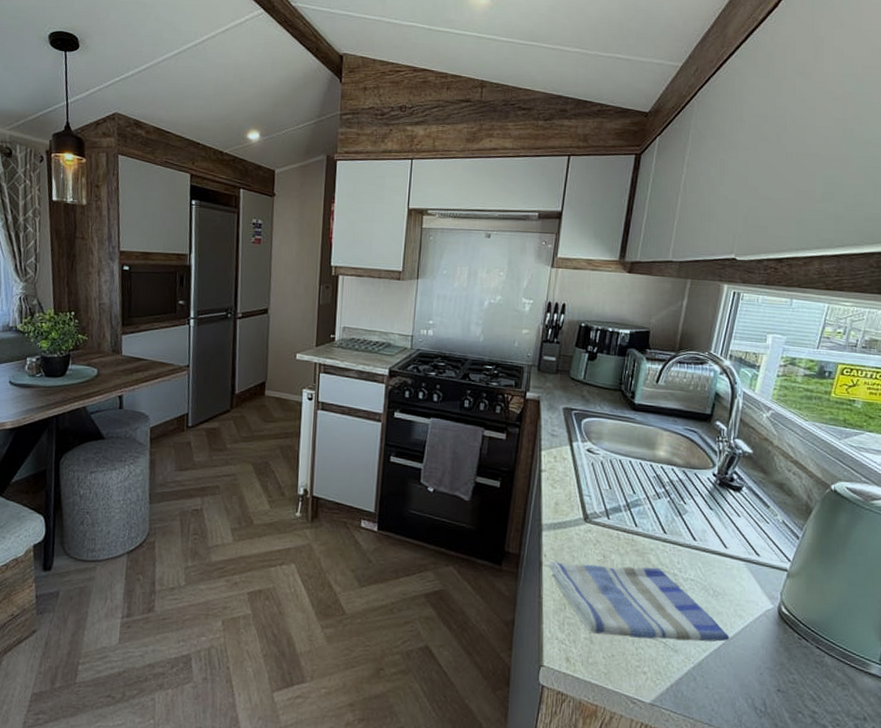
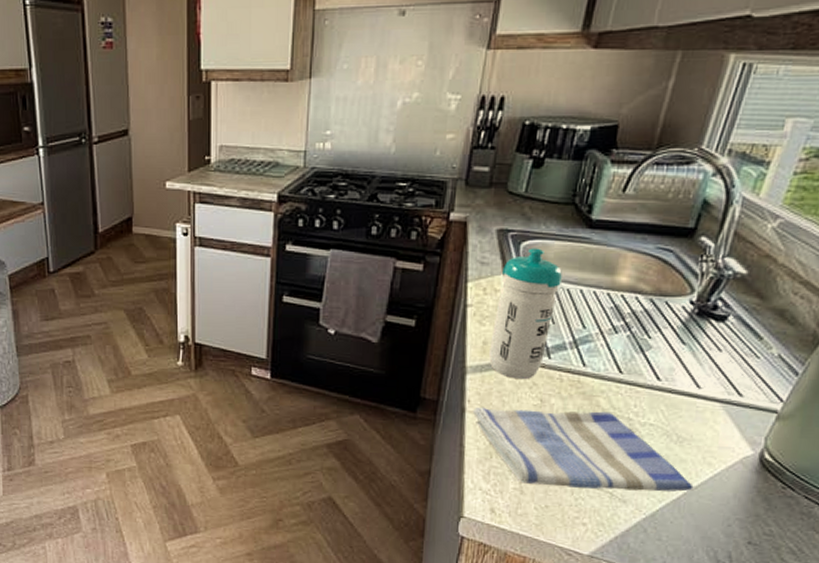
water bottle: none [560,424,615,537] -> present [489,248,562,380]

